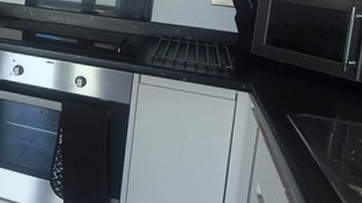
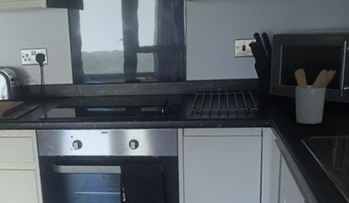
utensil holder: none [281,29,340,100] -> present [294,68,336,125]

